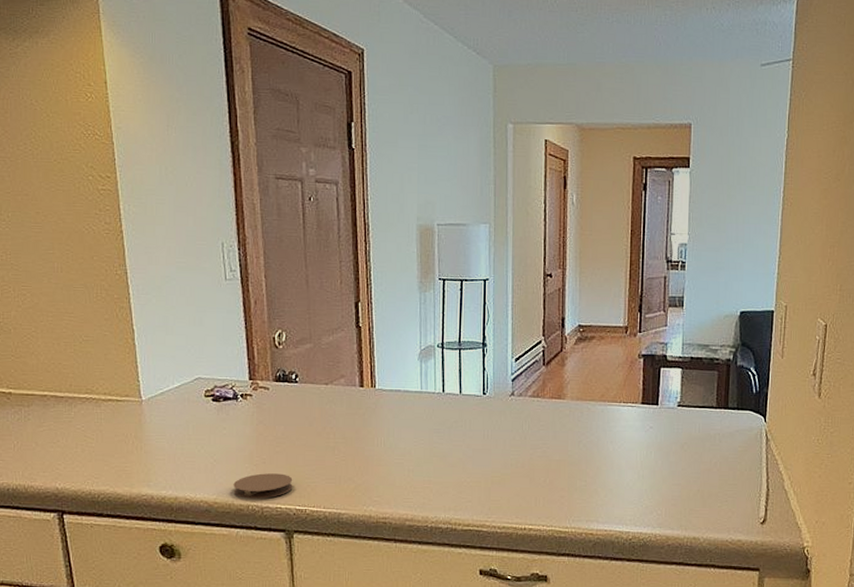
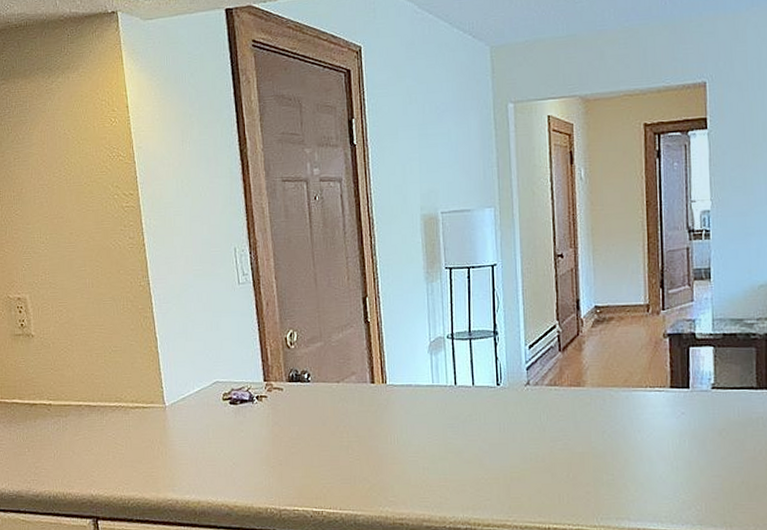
coaster: present [233,473,293,499] -> none [252,475,309,501]

